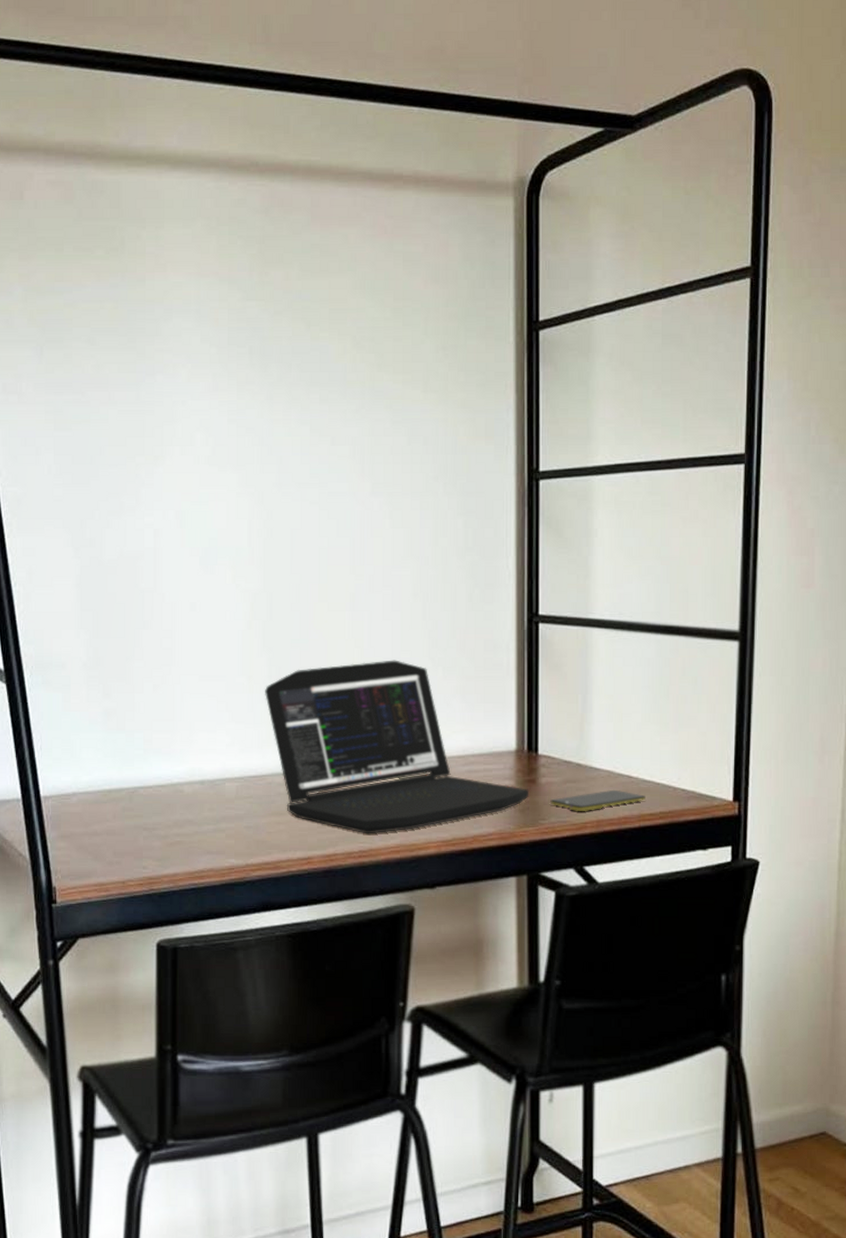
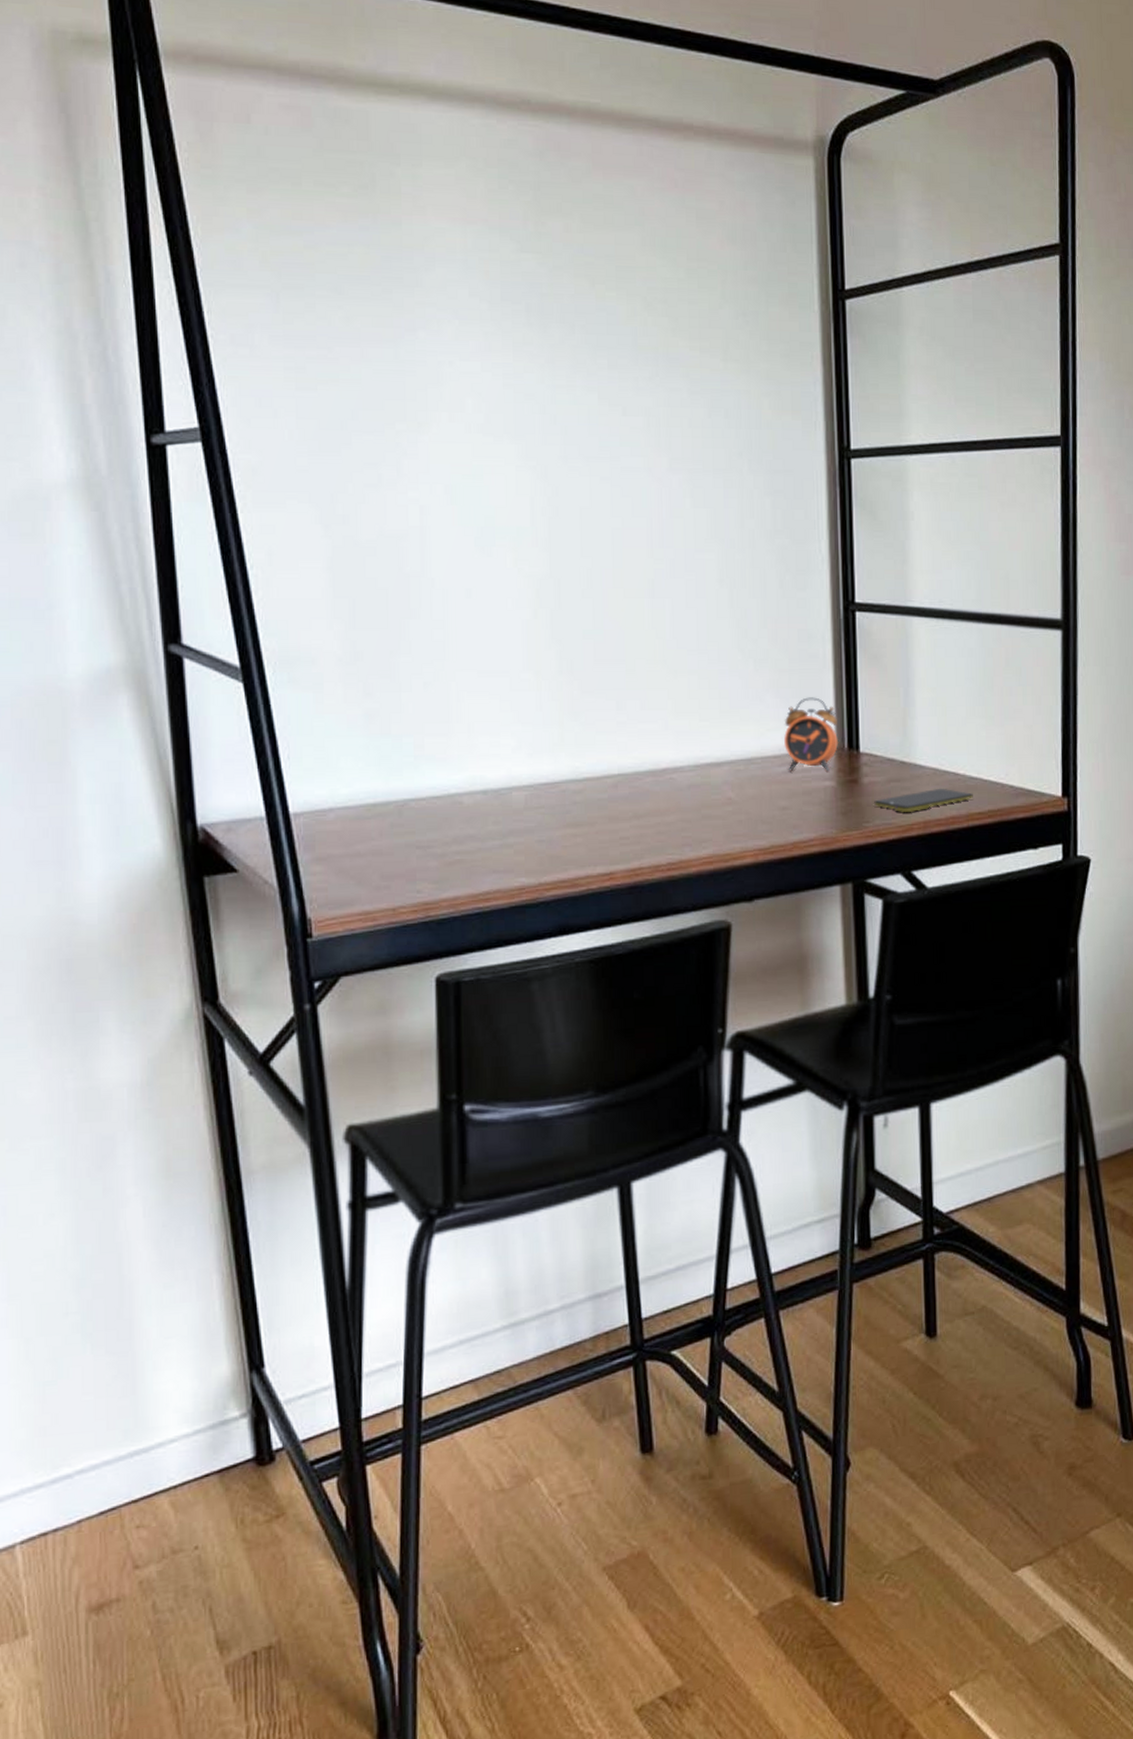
laptop: present [265,660,529,834] -> none [555,652,852,845]
alarm clock: none [467,702,519,772] -> present [783,697,839,772]

